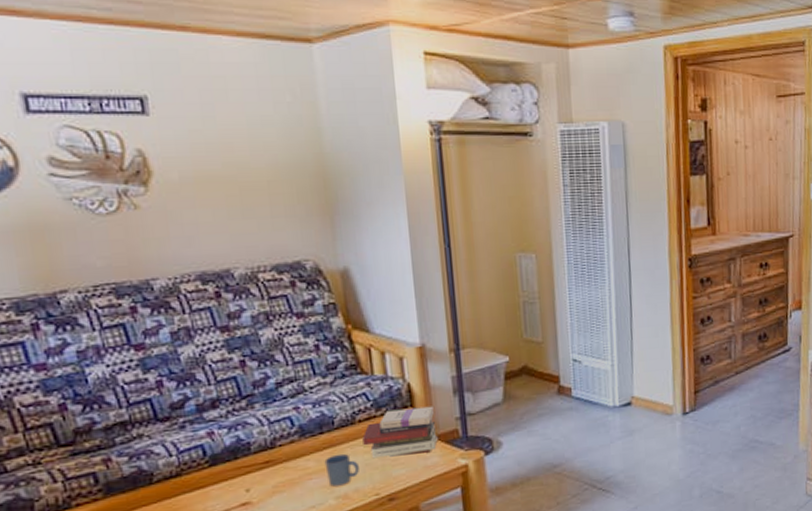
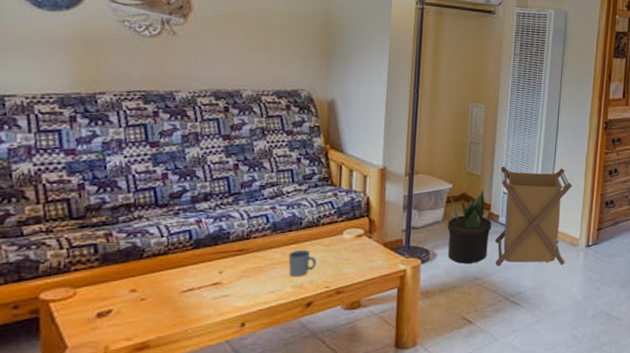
books: present [362,406,439,459] -> none [323,218,386,257]
planter: none [506,359,564,451] -> present [447,190,492,263]
laundry basket: none [565,322,659,449] -> present [495,165,572,266]

